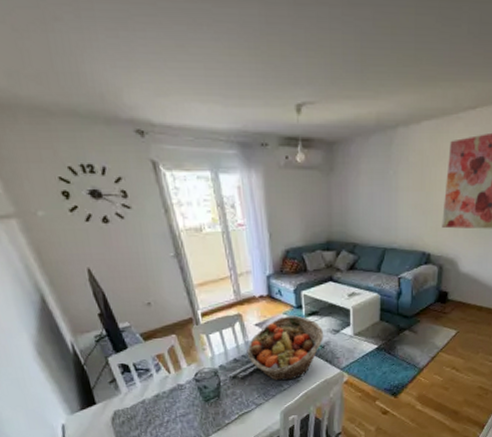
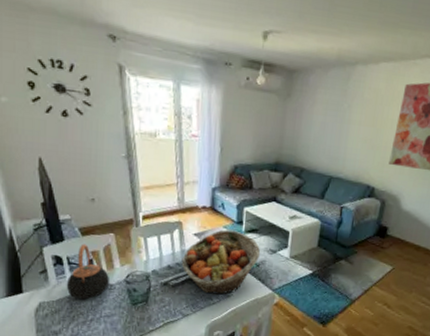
teapot: none [137,348,179,403] -> present [66,244,109,300]

